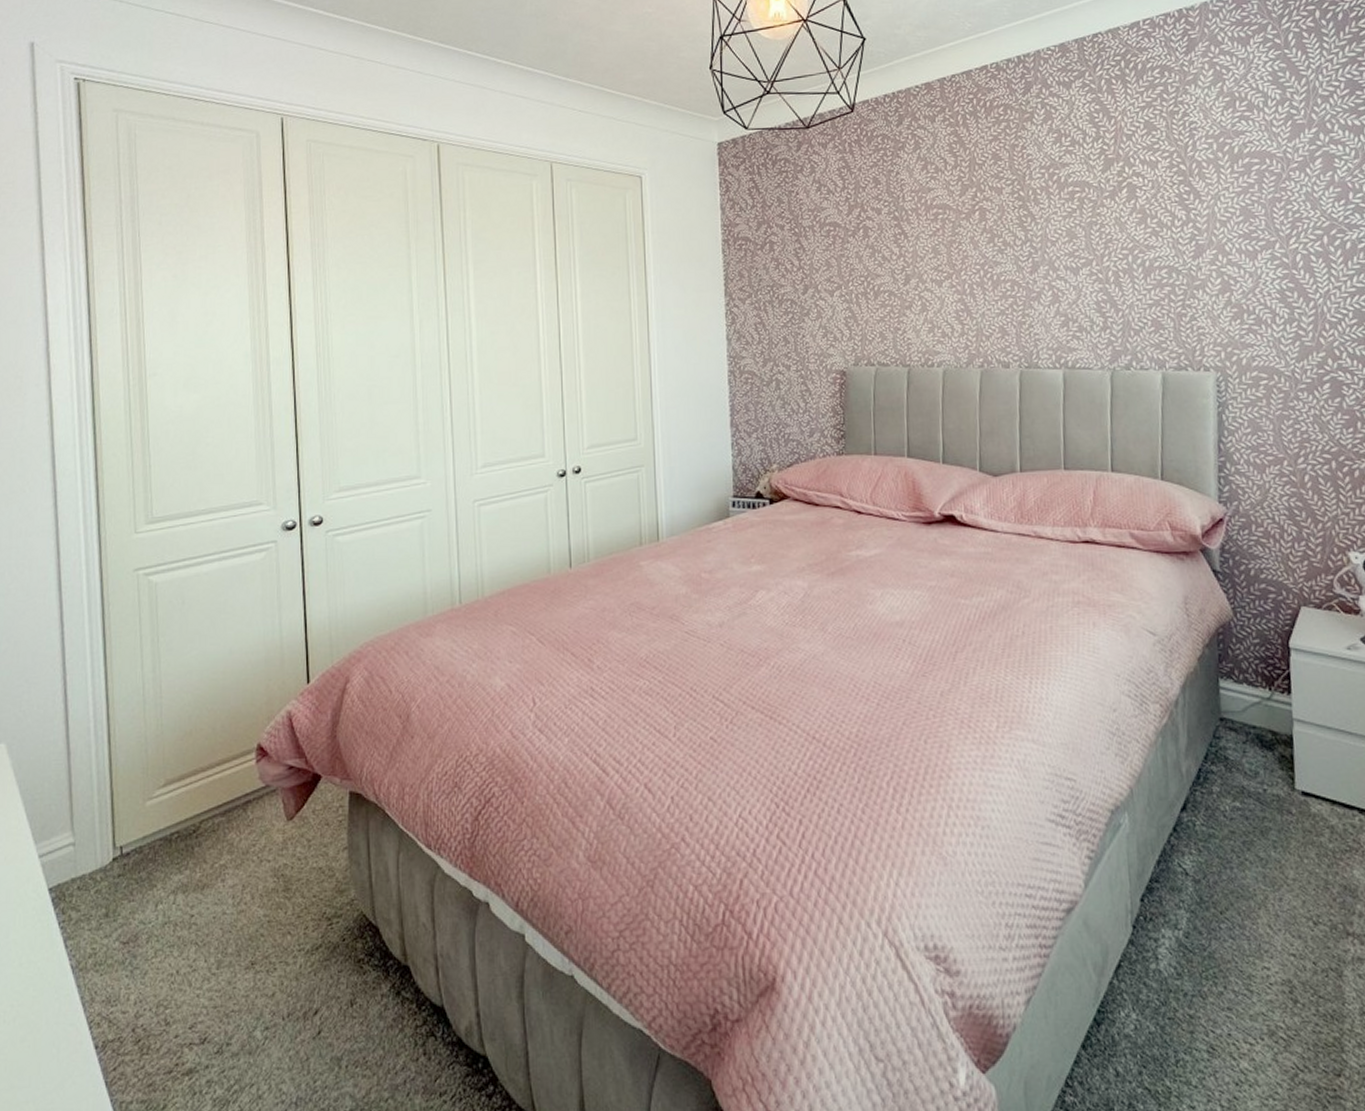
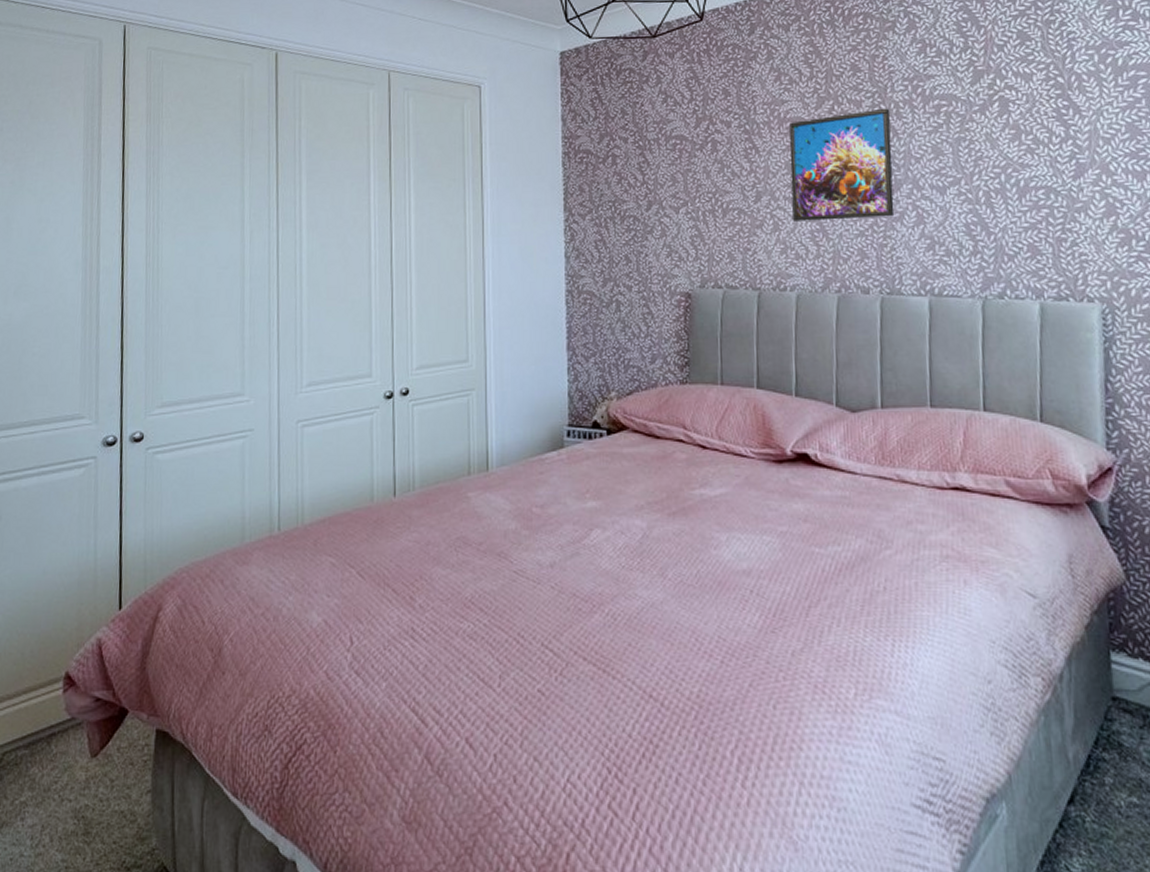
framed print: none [936,194,1033,302] -> present [789,108,895,221]

